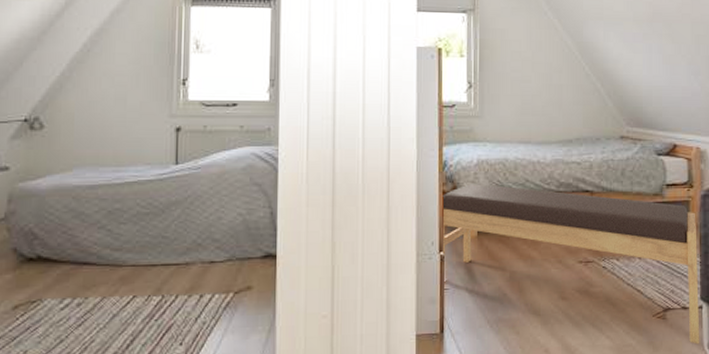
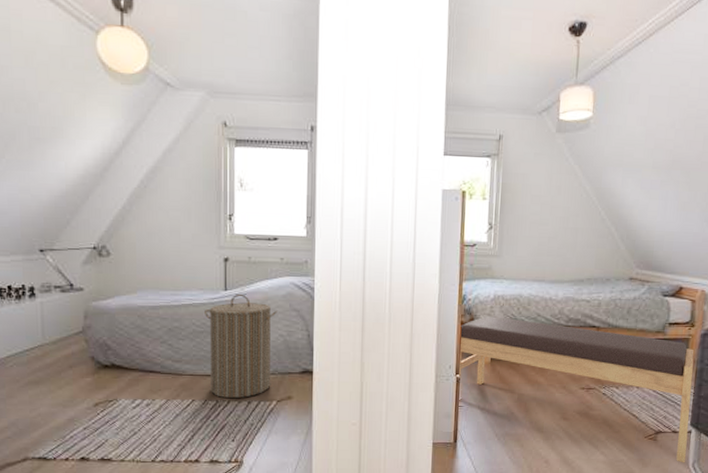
laundry hamper: none [151,167,236,293] -> present [205,293,277,399]

